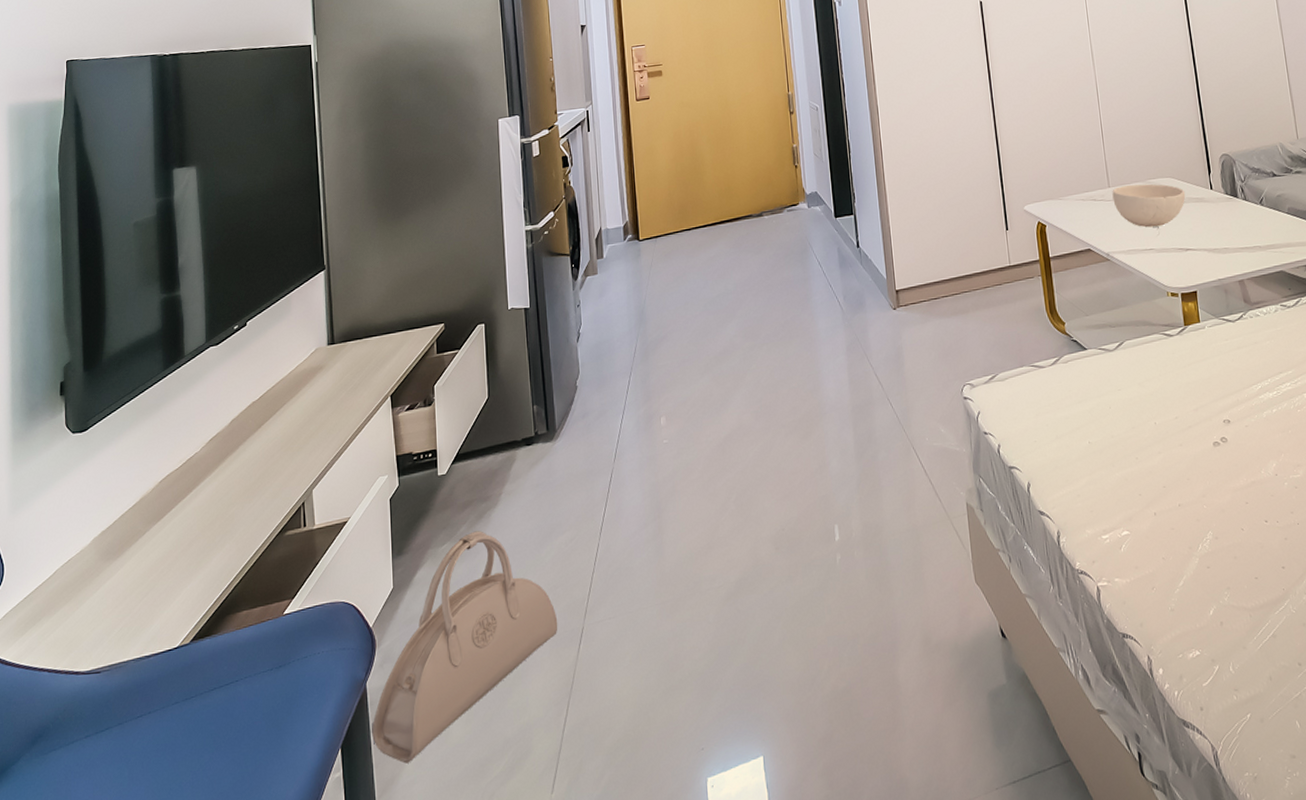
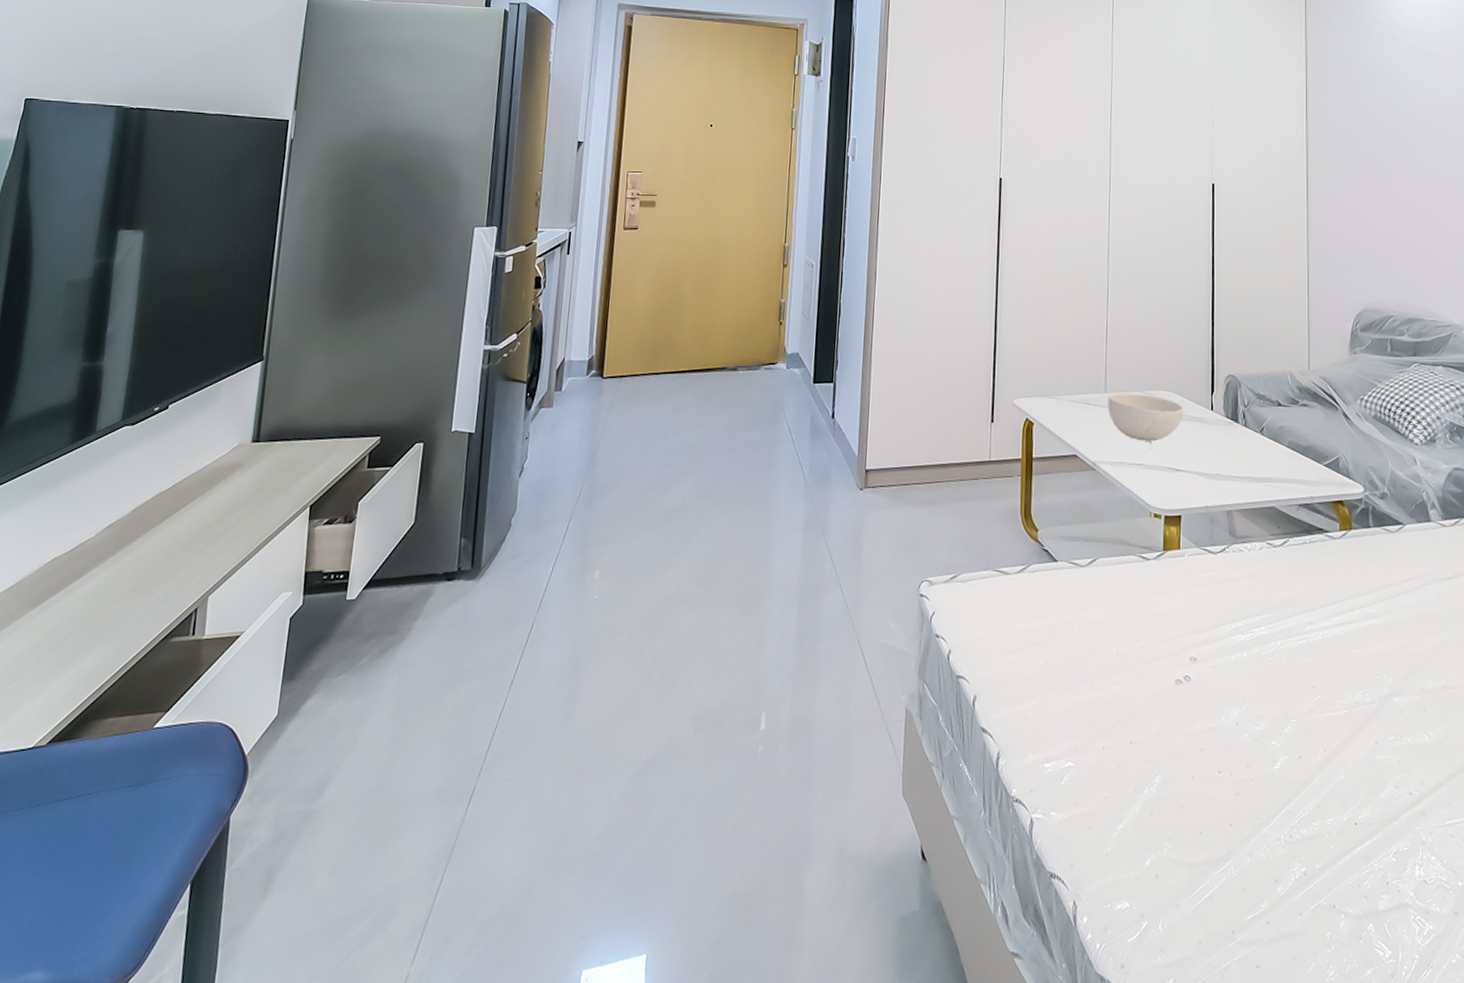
handbag: present [372,531,558,764] -> none [226,665,449,910]

